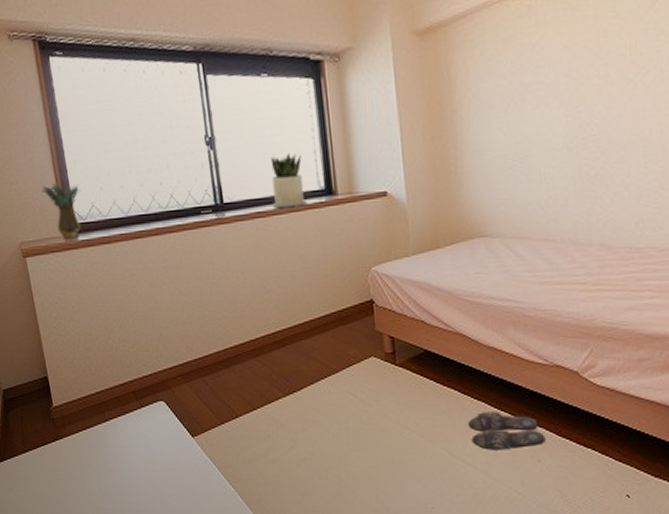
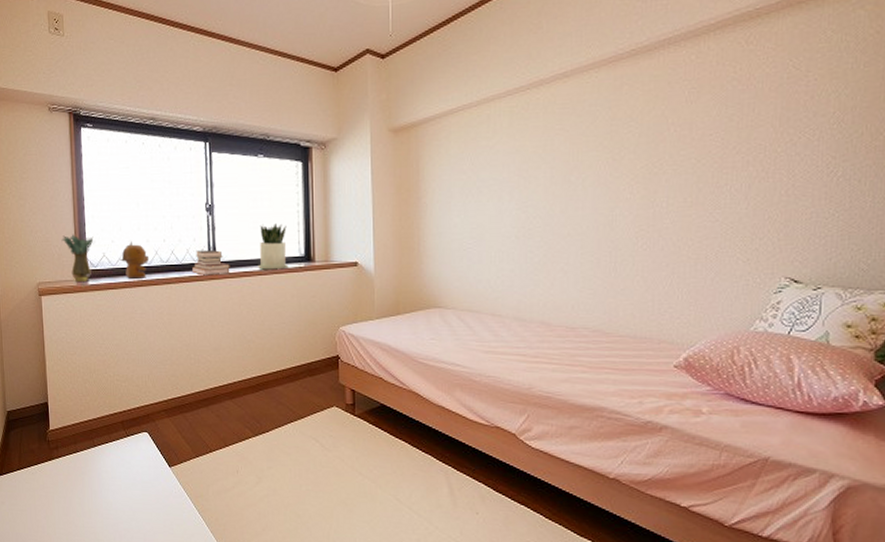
stuffed bear: none [112,187,145,230] -> present [120,241,148,279]
books: none [196,190,241,220] -> present [192,250,230,276]
slippers: present [468,411,546,450] -> none [416,464,484,501]

